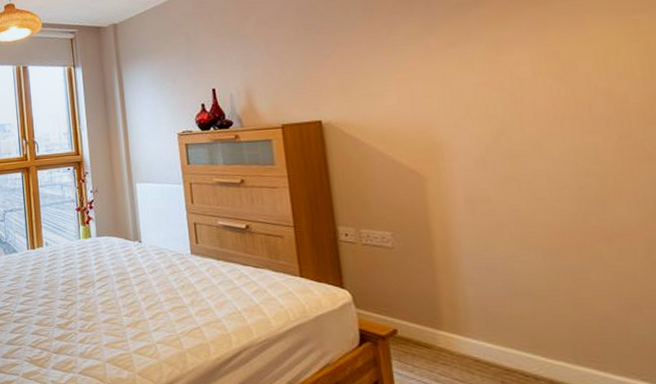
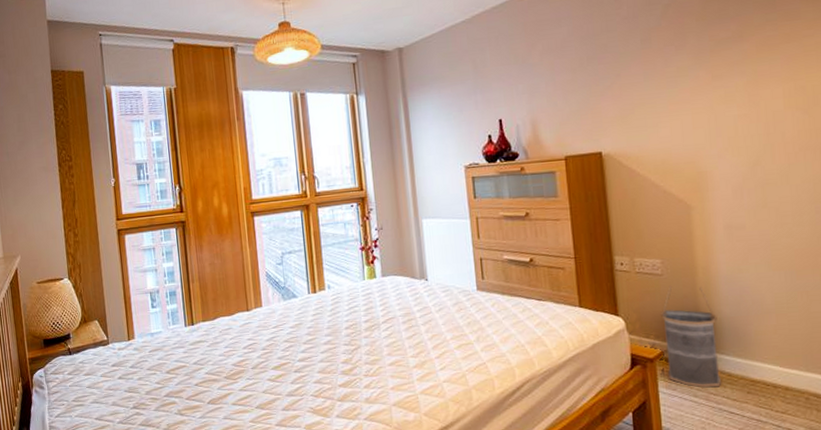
basket: none [393,259,469,373] -> present [661,285,722,388]

